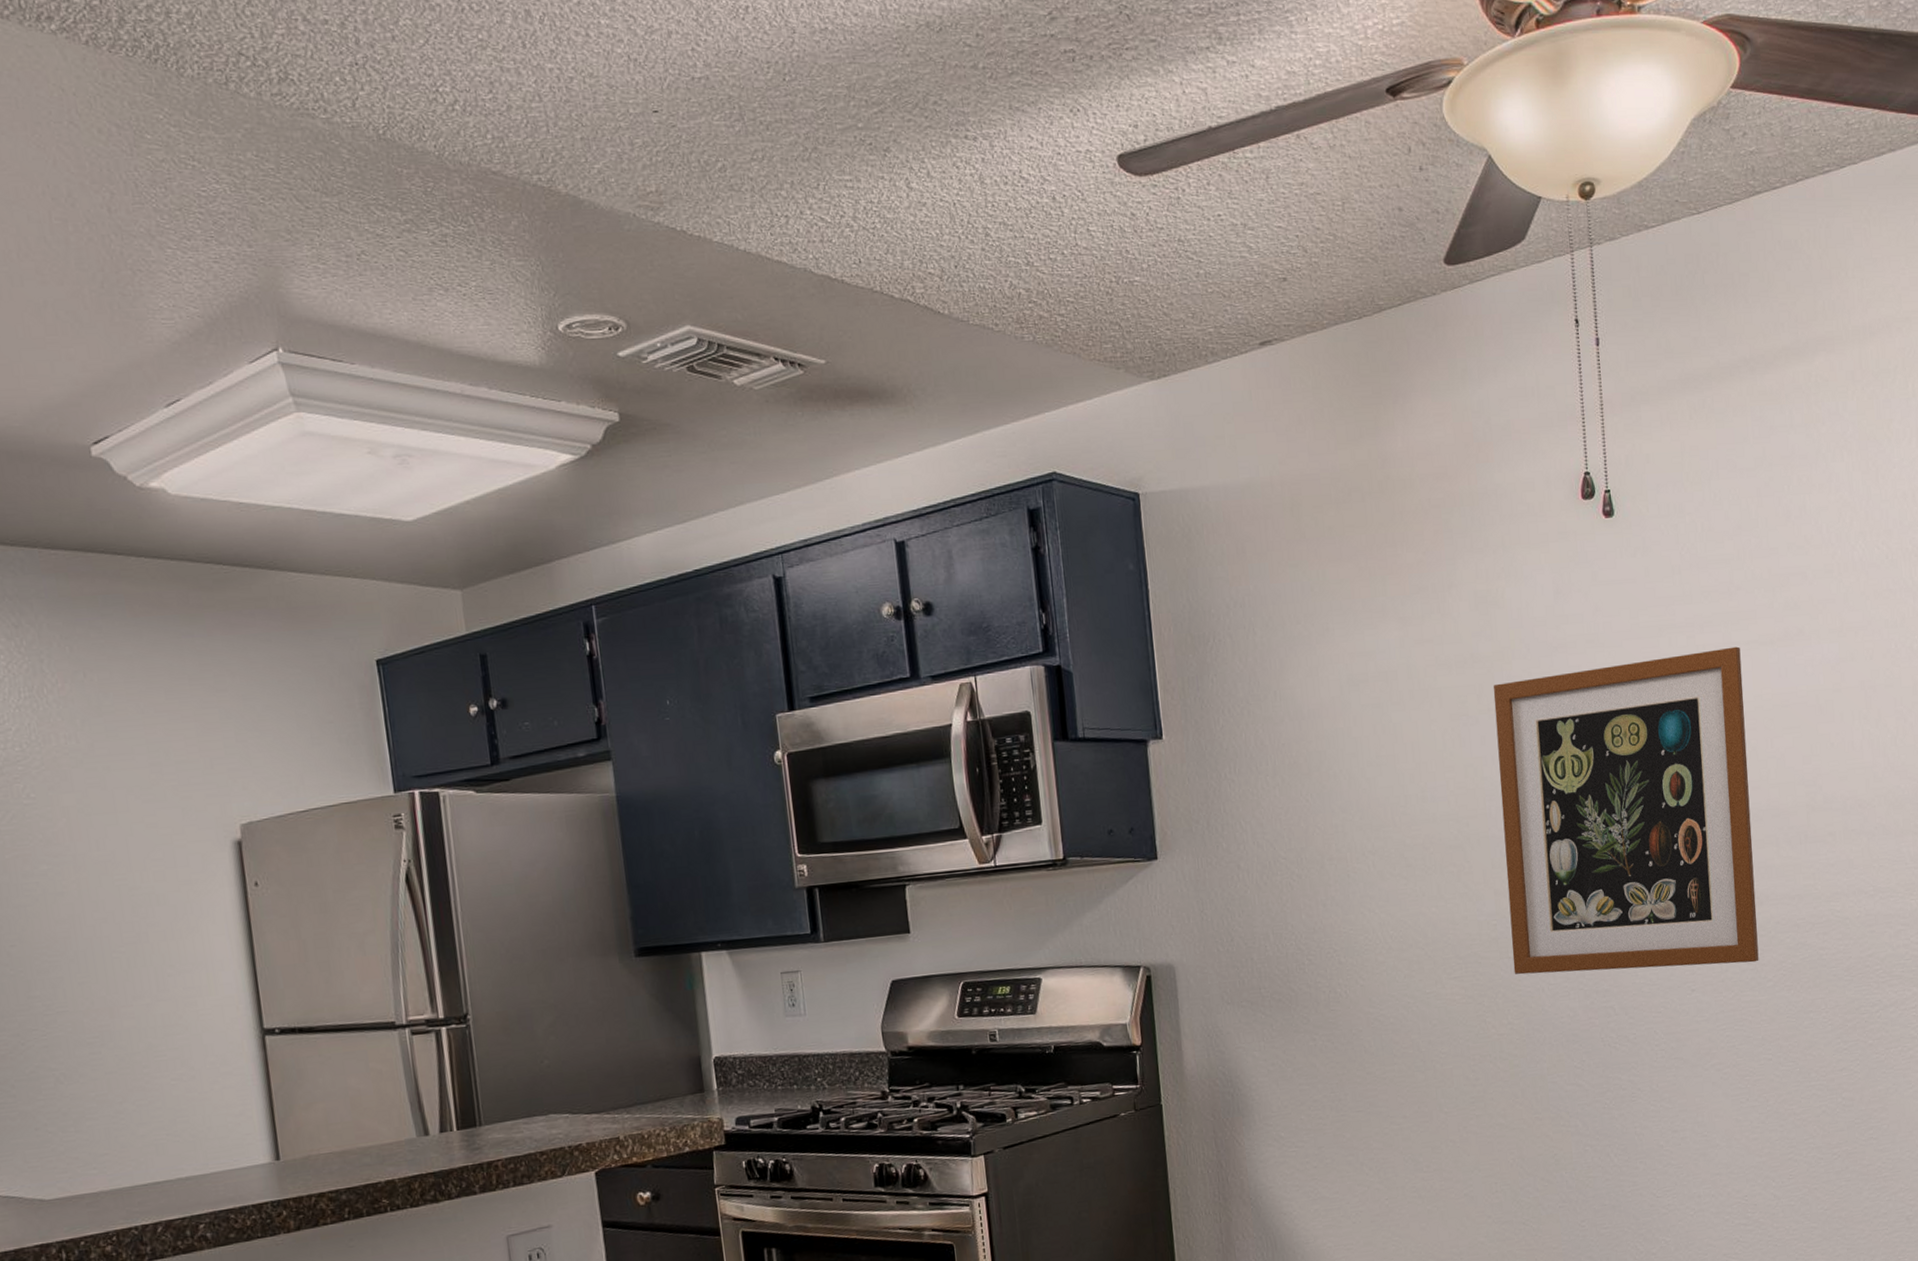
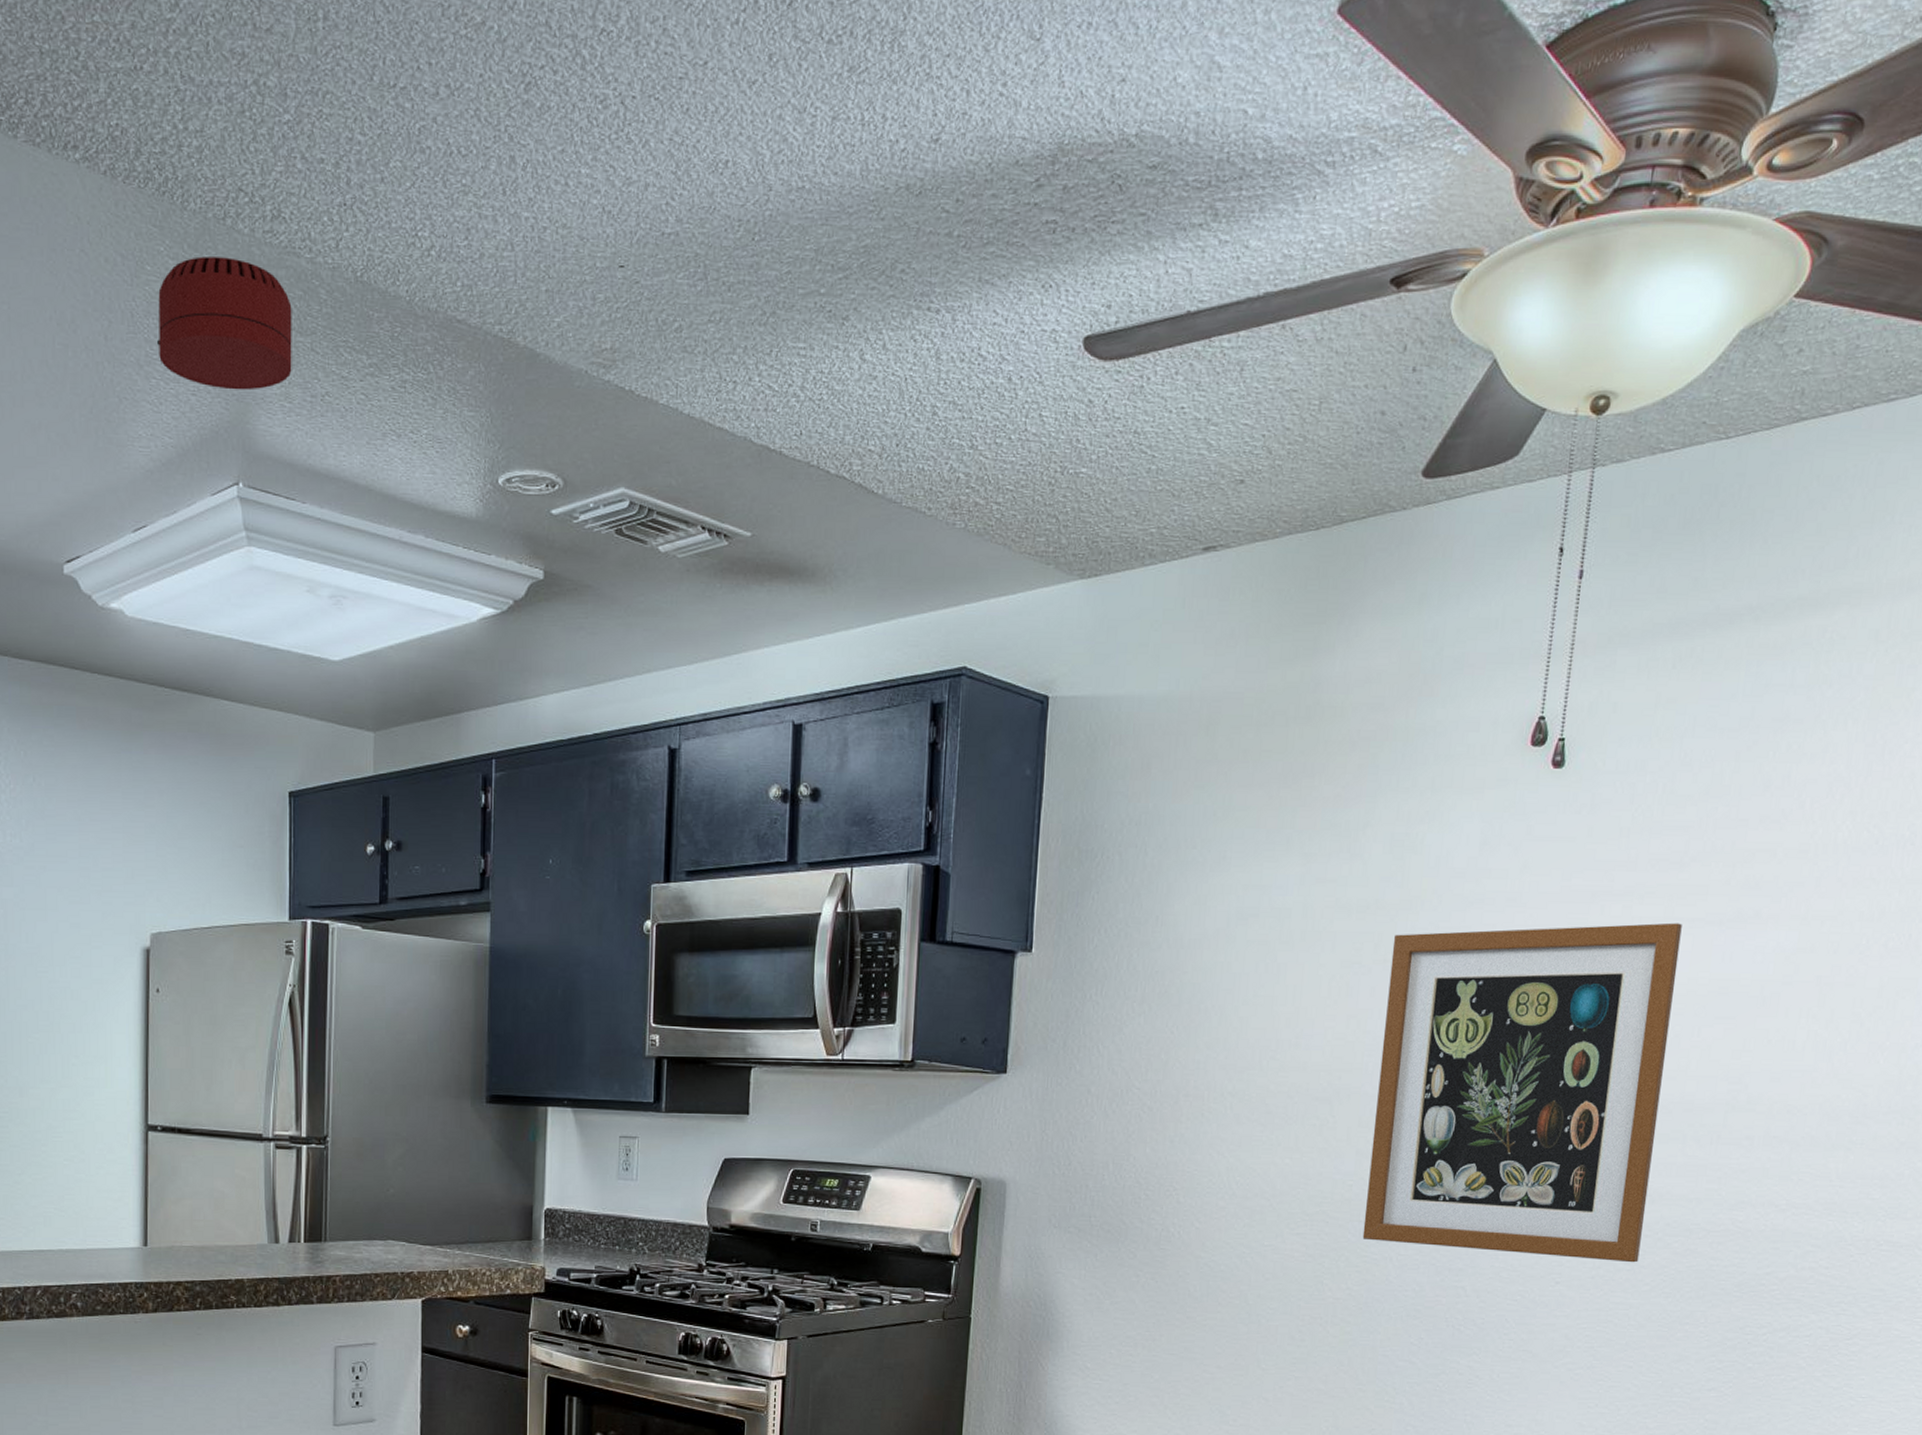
smoke detector: none [162,122,322,255] -> present [157,256,292,390]

